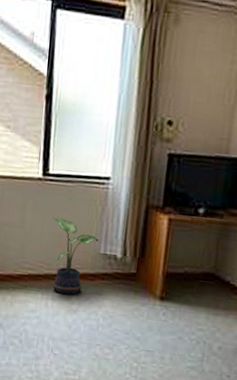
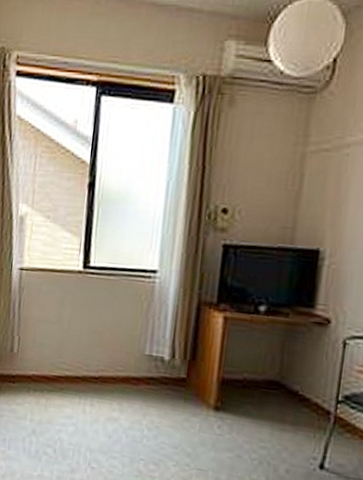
potted plant: present [53,216,99,294] -> none [91,312,144,400]

